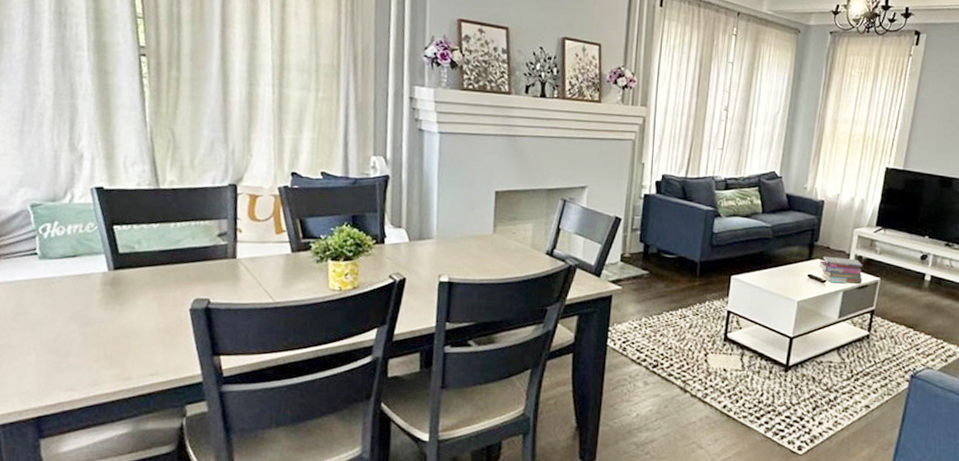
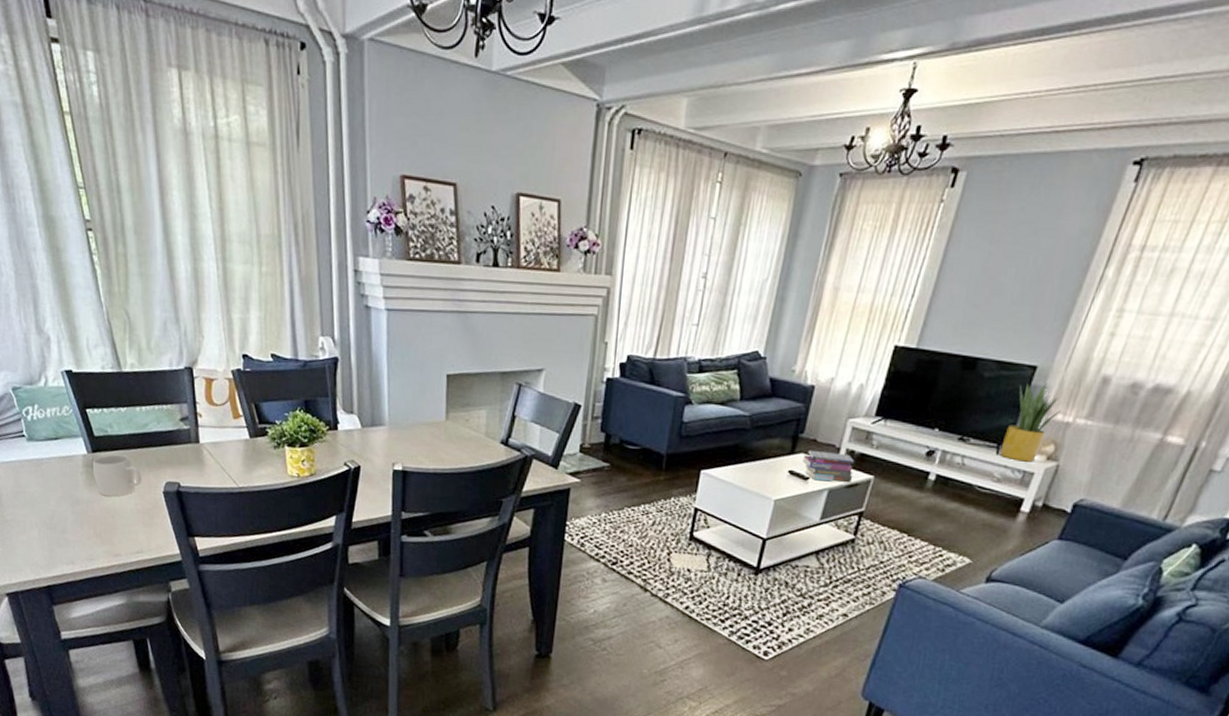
mug: none [111,271,167,316] -> present [92,454,142,497]

